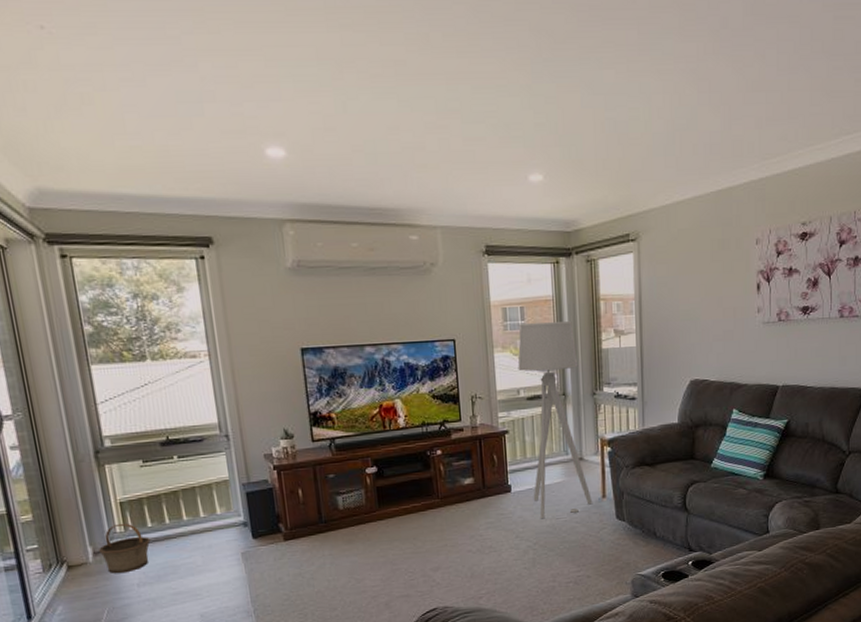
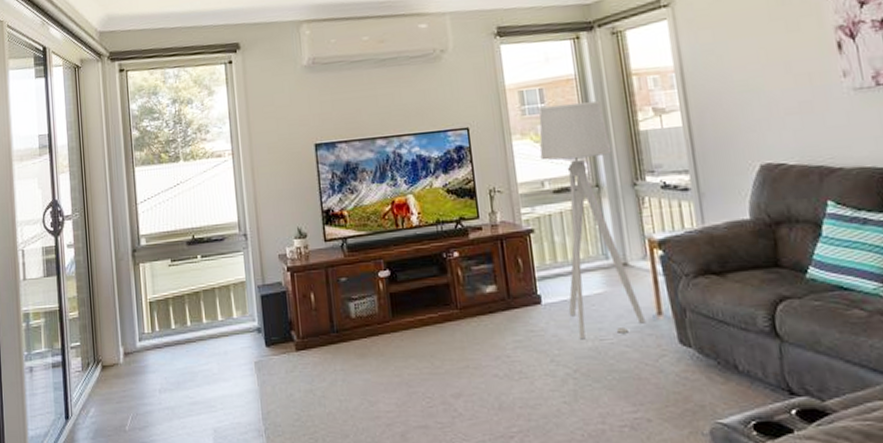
basket: present [99,523,151,573] -> none [129,323,173,376]

